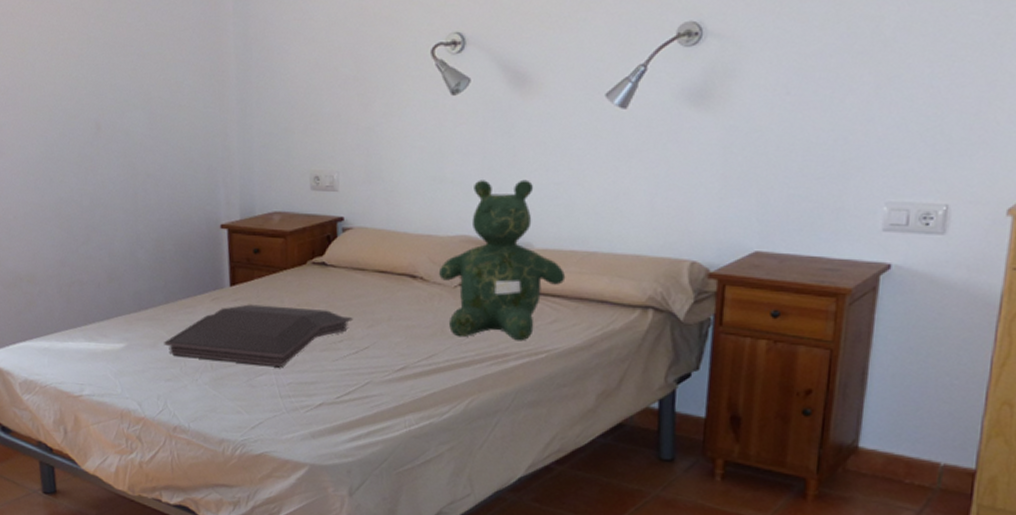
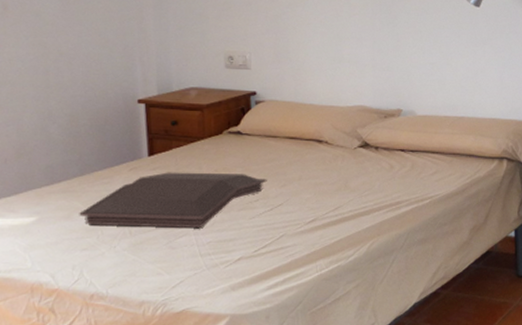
teddy bear: present [439,179,566,341] -> none [341,60,442,191]

